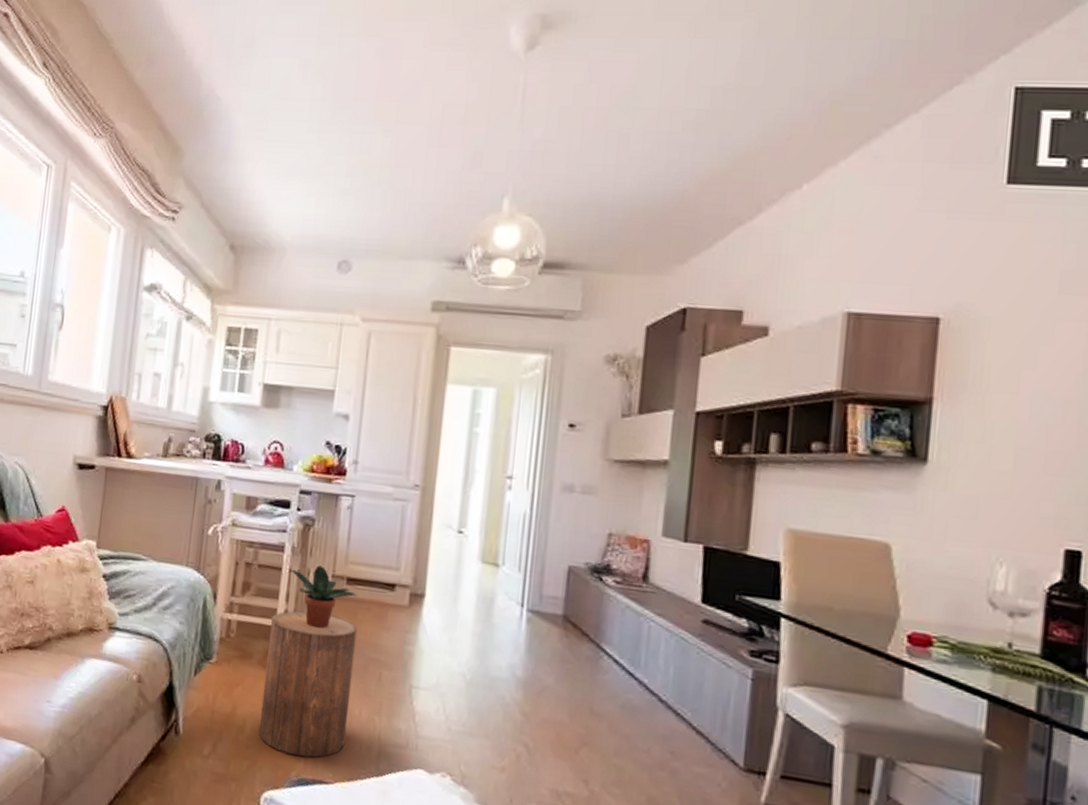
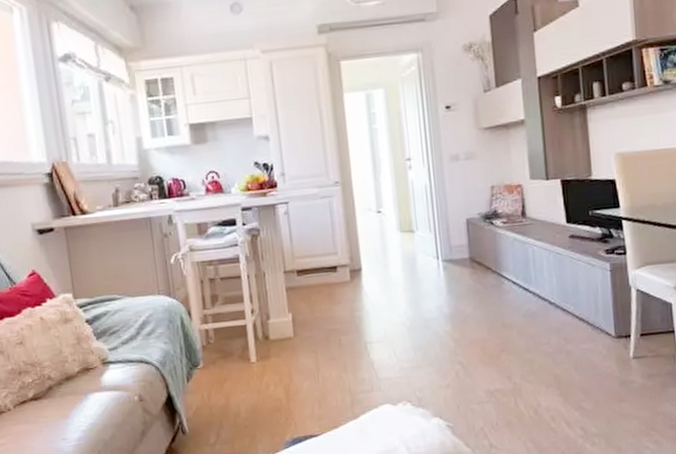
stool: present [258,611,358,758] -> none [242,304,324,423]
potted plant: present [289,565,357,629] -> none [248,266,308,318]

